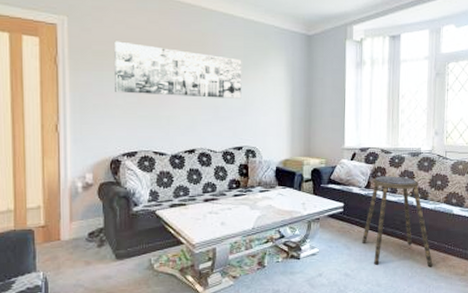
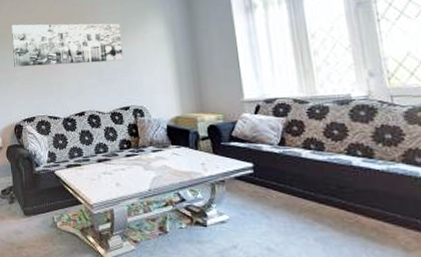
stool: present [362,176,433,266] -> none [284,130,400,248]

